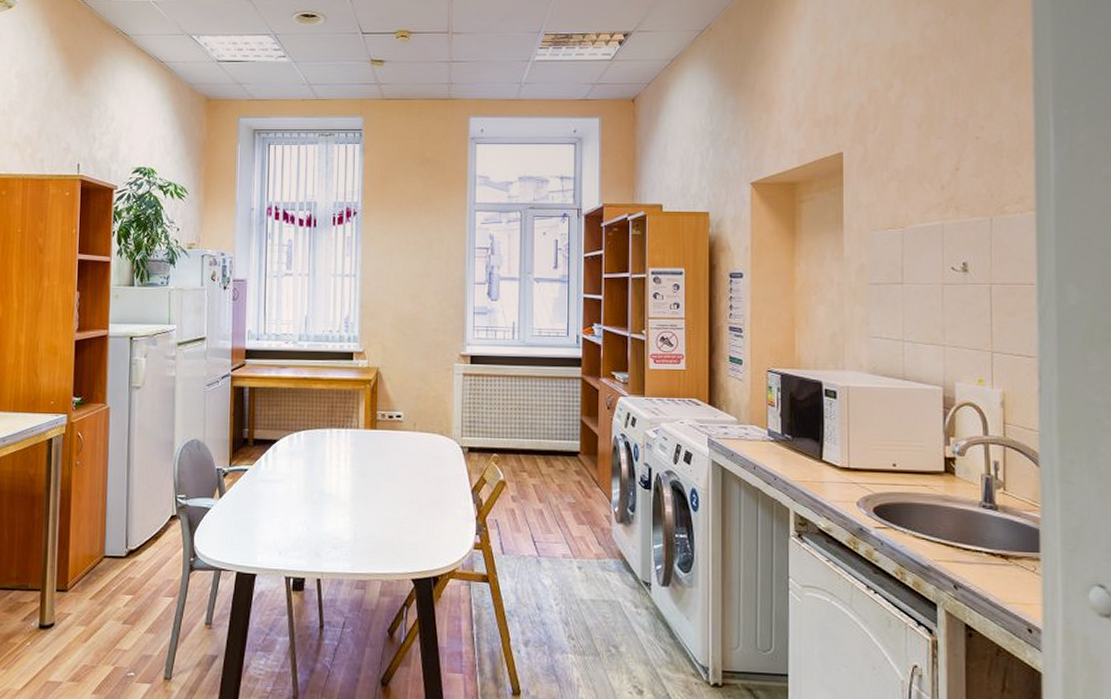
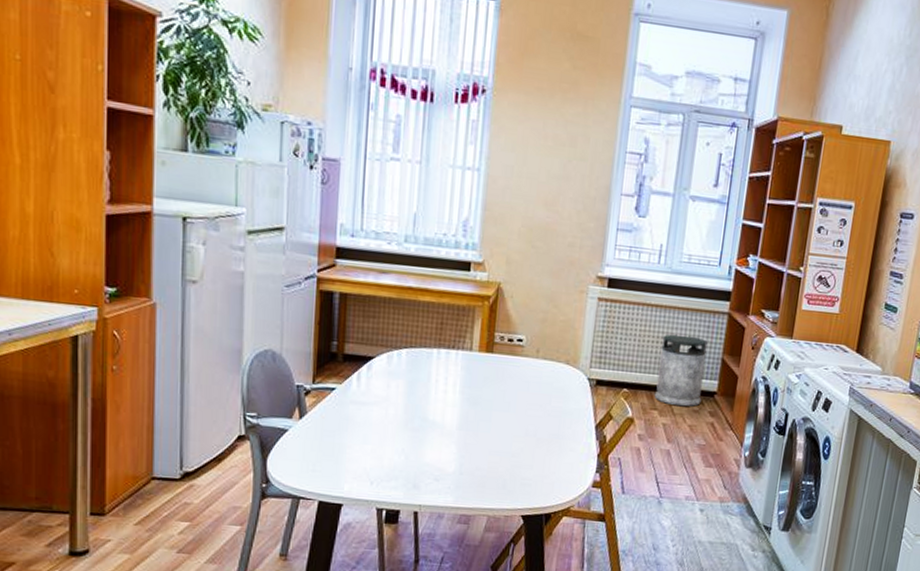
trash bin: none [522,401,566,467] -> present [654,334,708,407]

